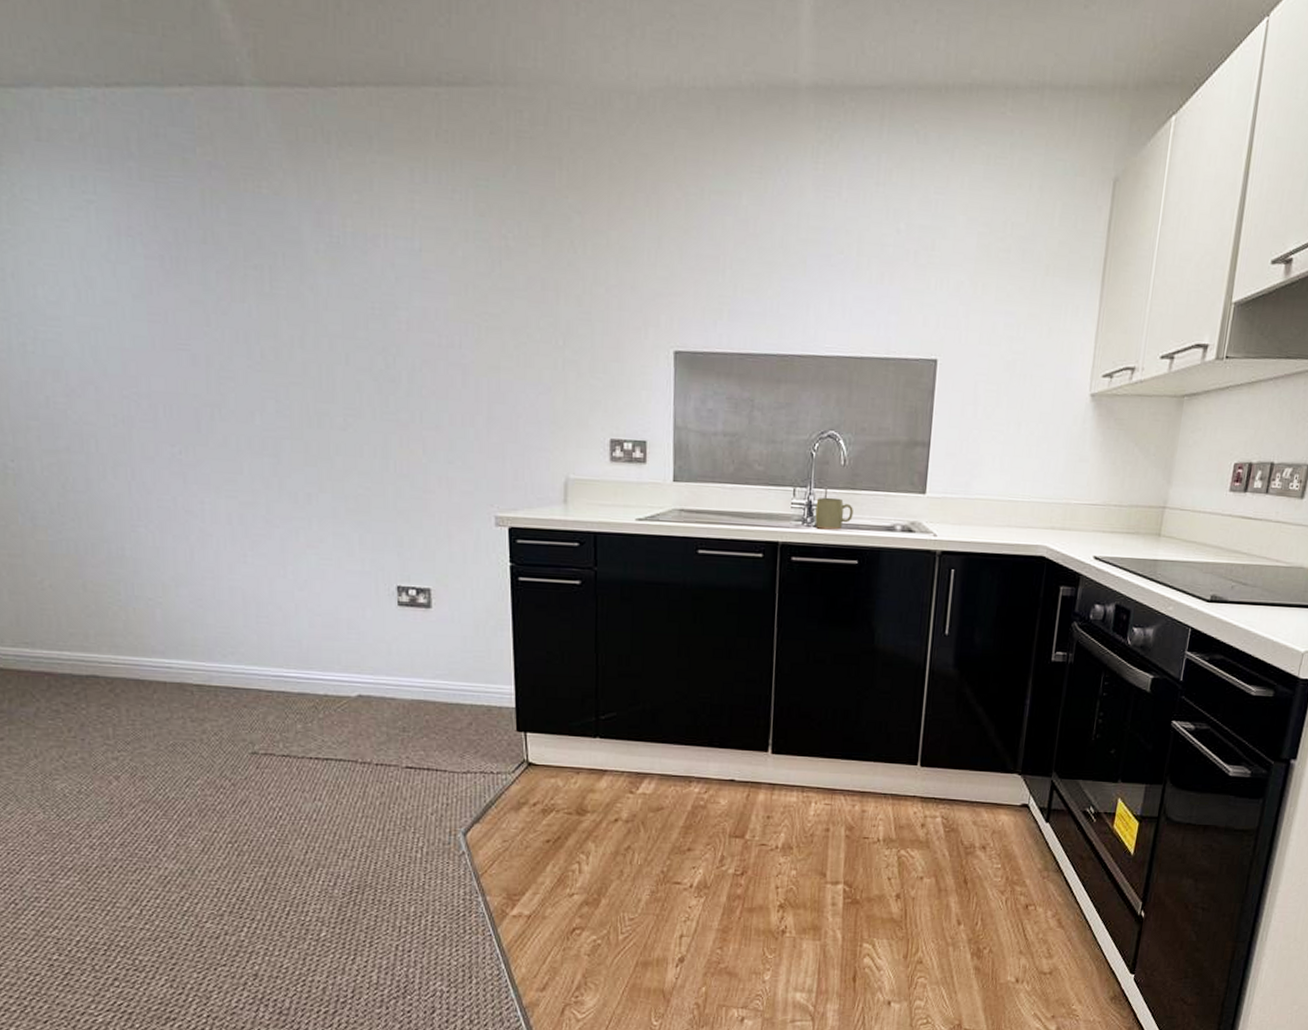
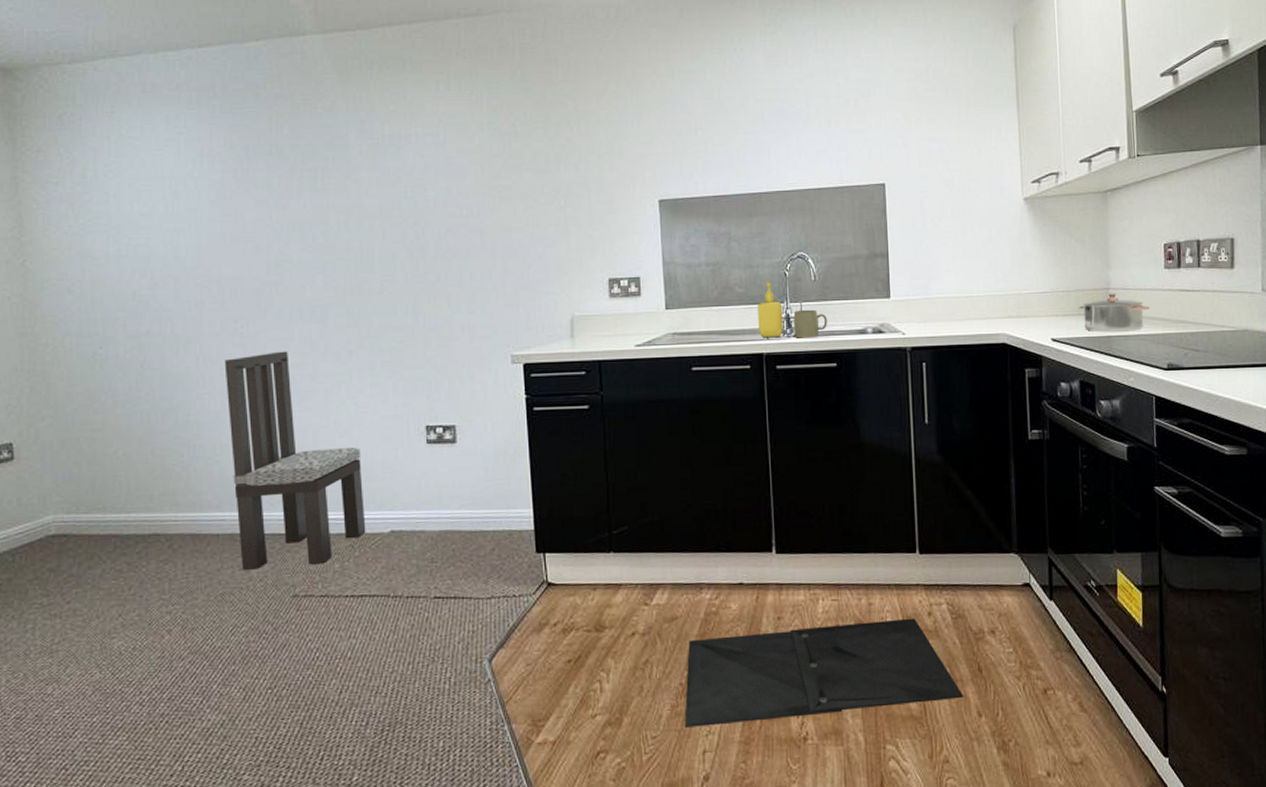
dining chair: none [161,485,331,723] -> present [224,351,366,570]
door mat: none [663,828,946,913] -> present [684,618,964,728]
soap dispenser: none [775,461,805,526] -> present [758,281,783,338]
cooking pot: none [1129,512,1206,557] -> present [1078,293,1150,332]

